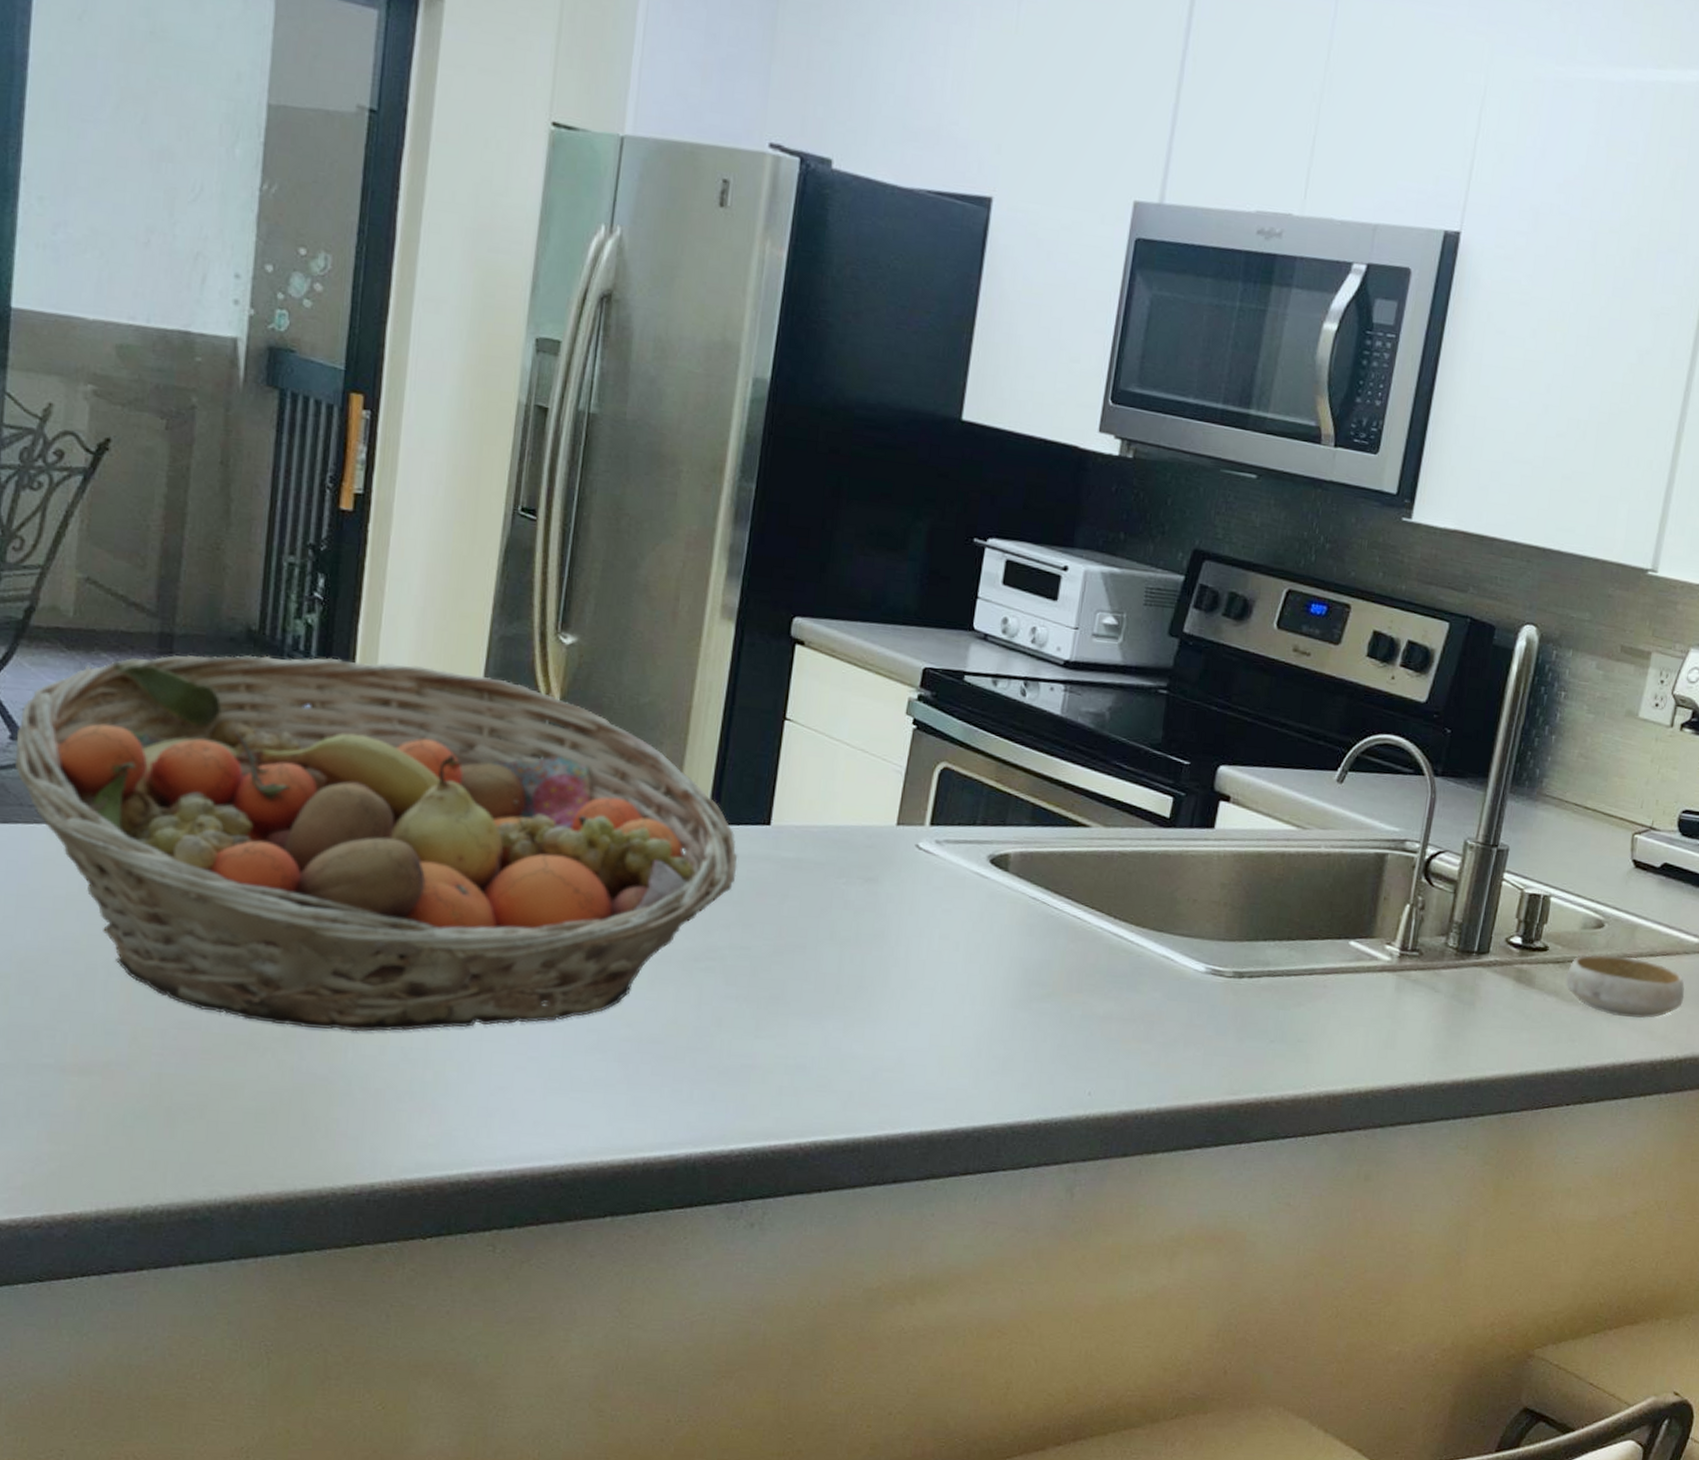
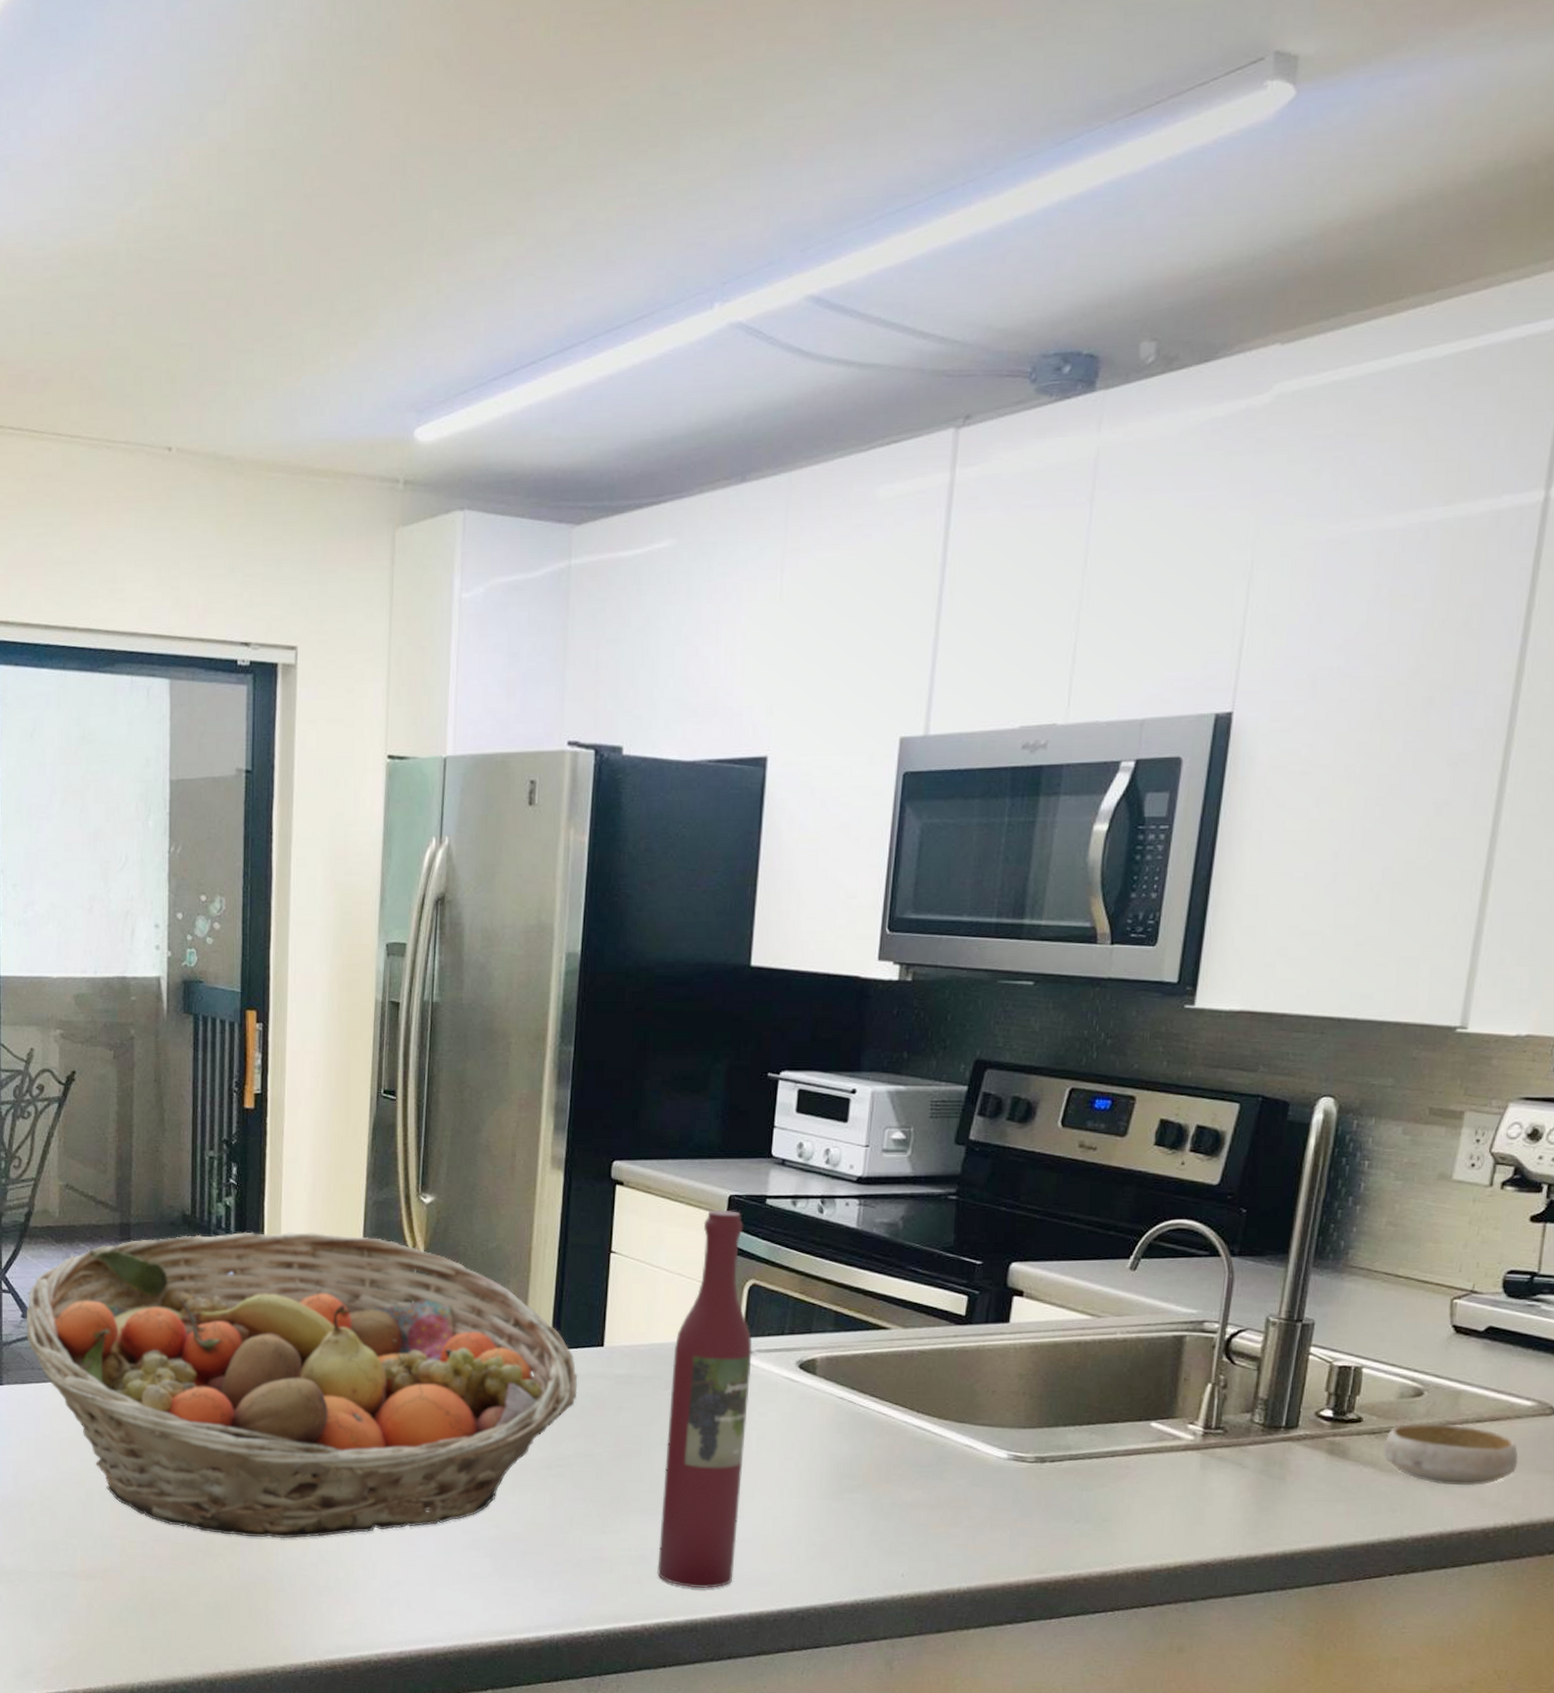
wine bottle: none [817,682,940,1104] -> present [657,1210,752,1589]

